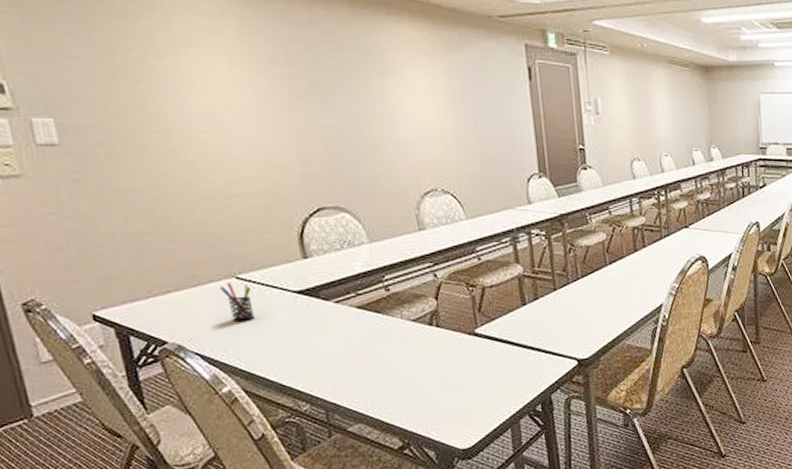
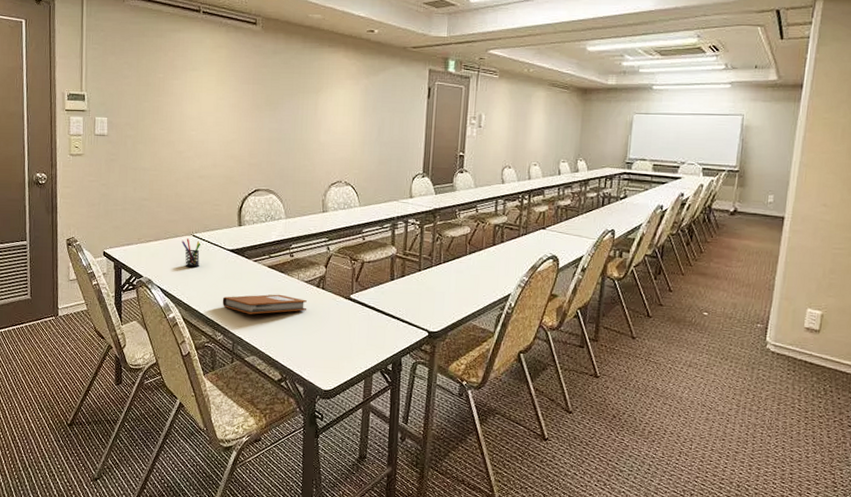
notebook: none [298,340,422,372] -> present [222,294,307,315]

